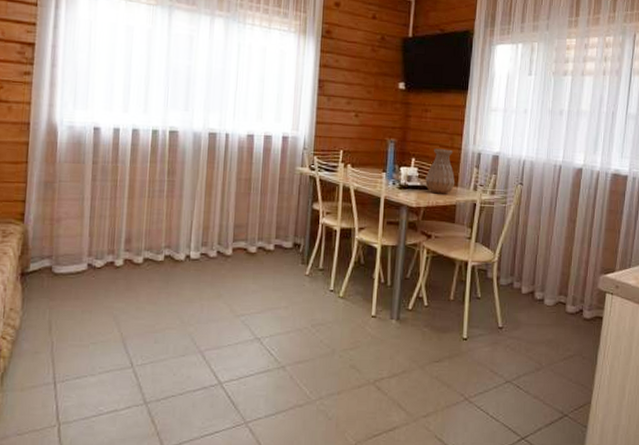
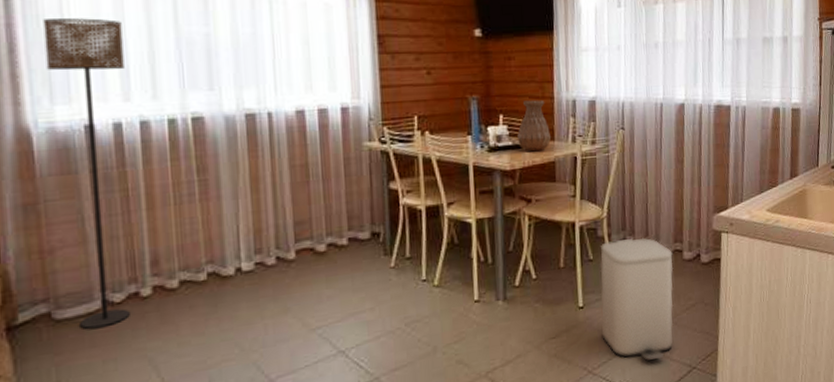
floor lamp: none [70,44,130,285] -> present [43,18,130,330]
pedal bin: none [481,283,556,399] -> present [600,237,674,360]

